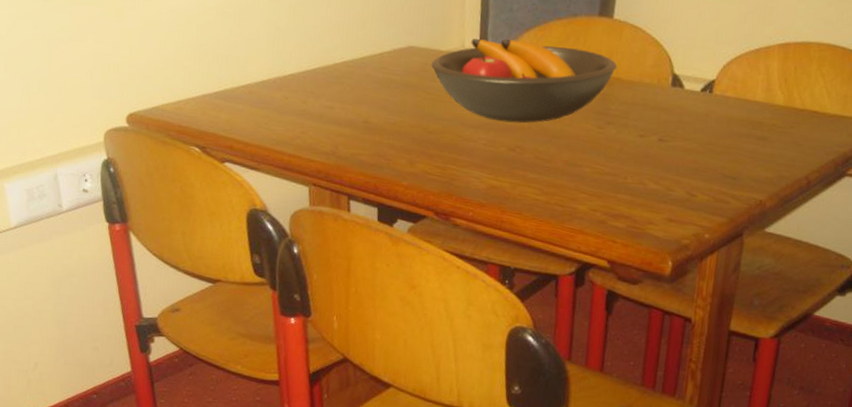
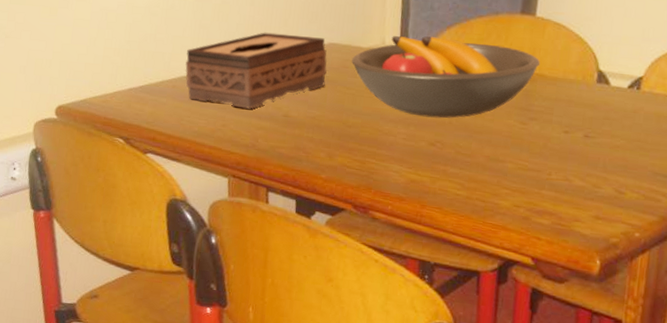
tissue box: none [261,34,407,115] -> present [185,32,327,109]

